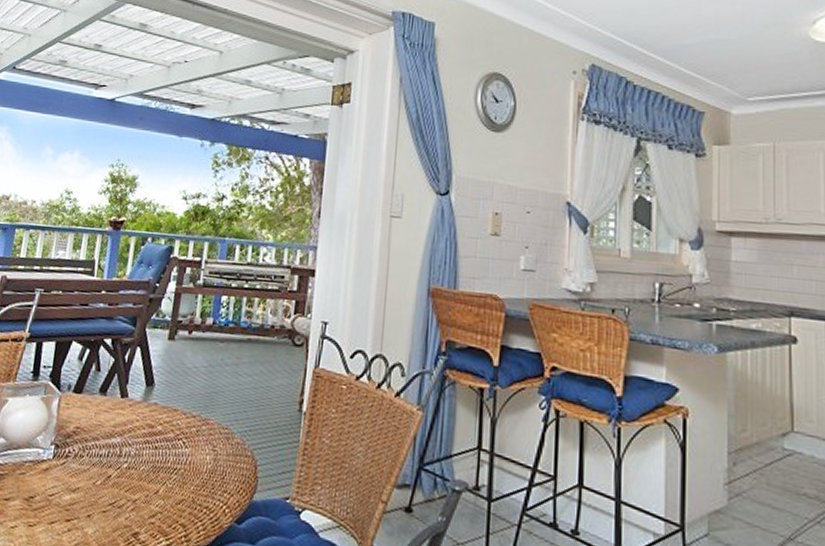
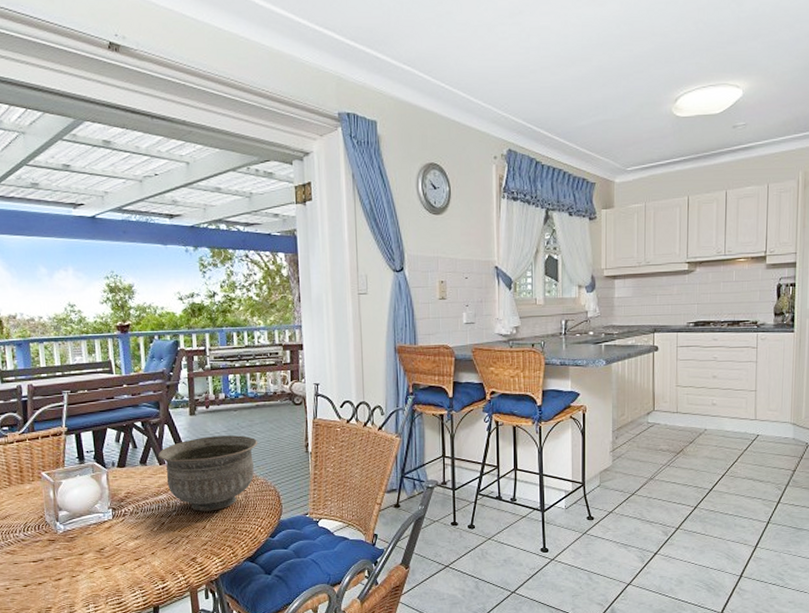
bowl: none [121,369,243,472] -> present [157,435,258,512]

